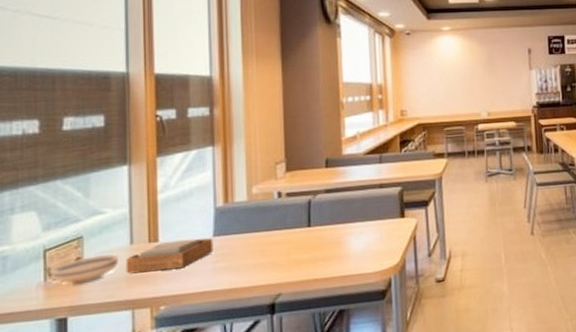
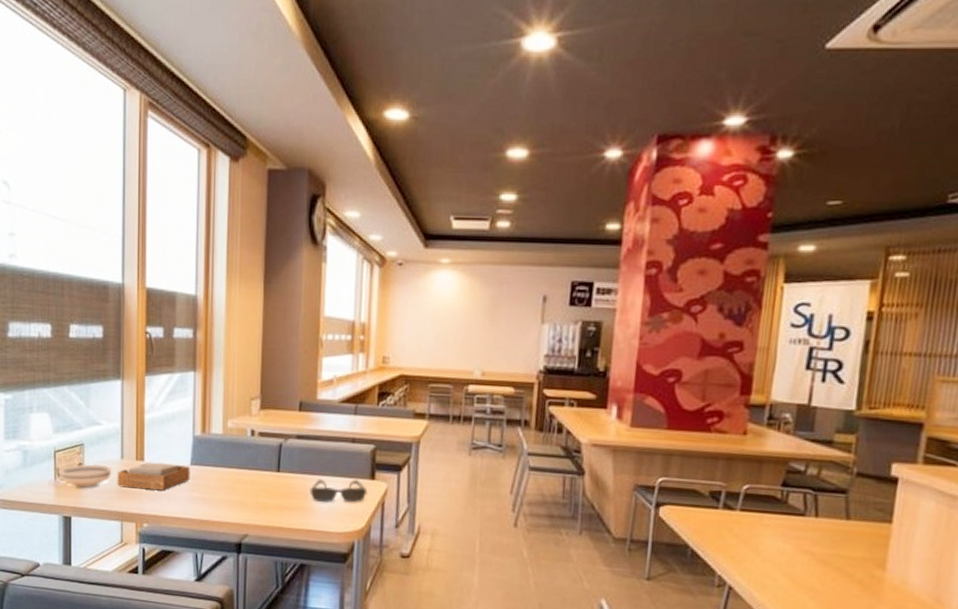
glasses: none [343,220,399,247] -> present [310,479,368,503]

